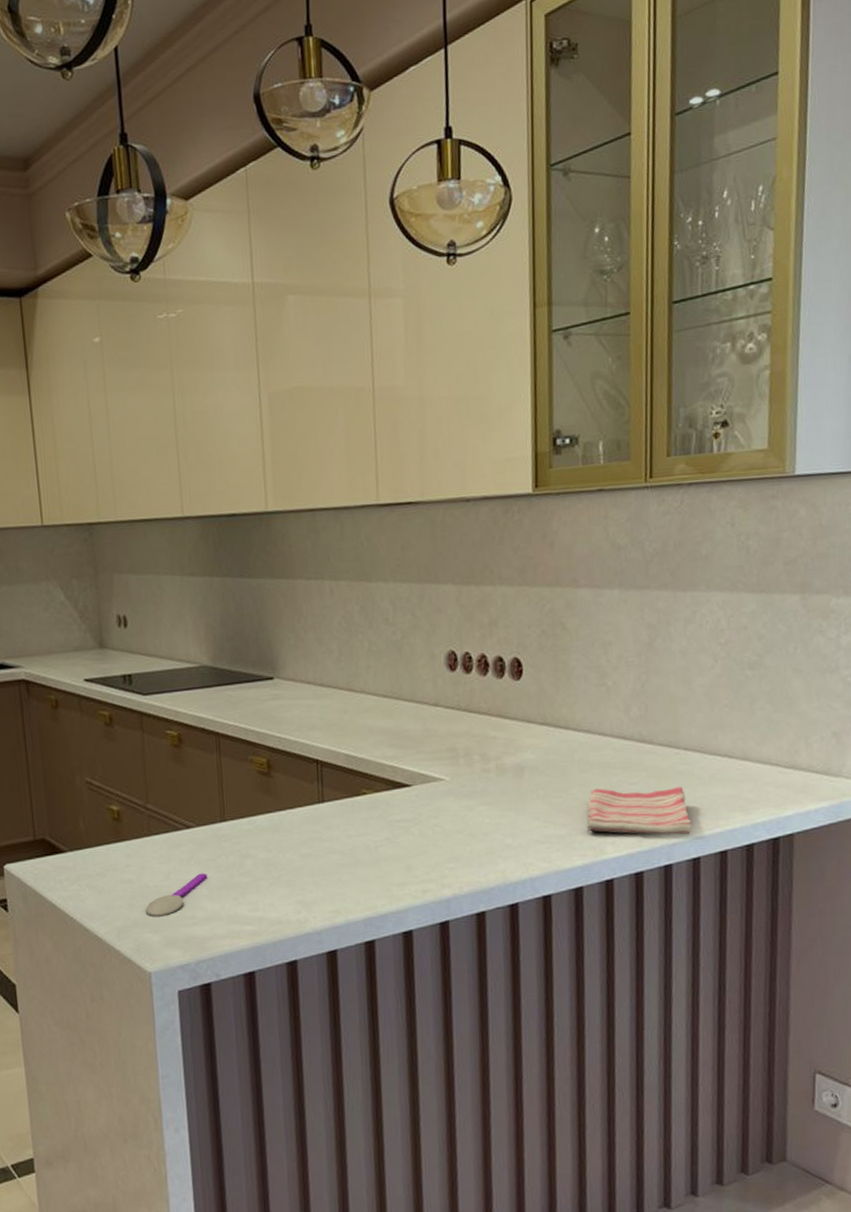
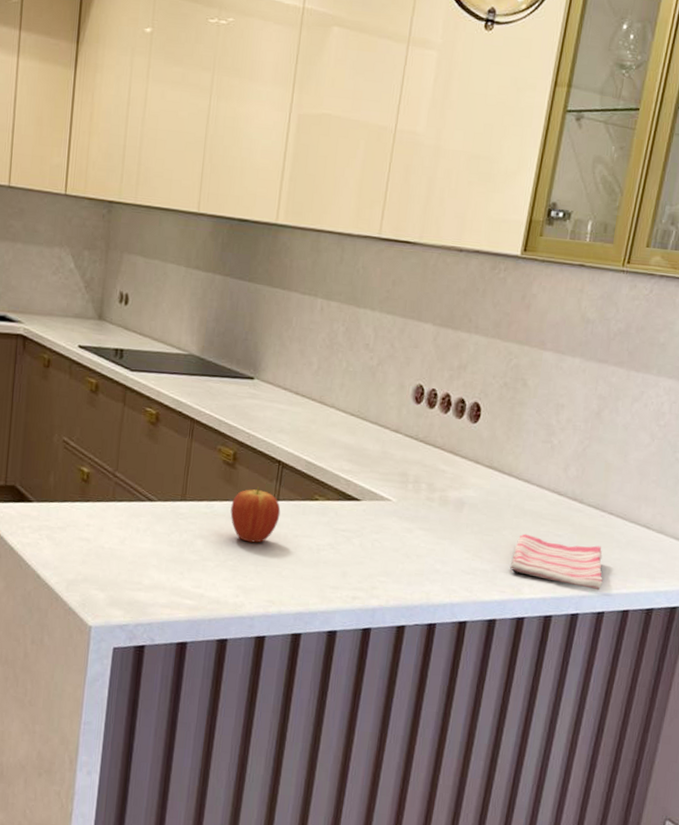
spoon: present [145,873,208,917] -> none [96,544,160,578]
fruit: none [274,791,329,853] -> present [230,486,281,543]

